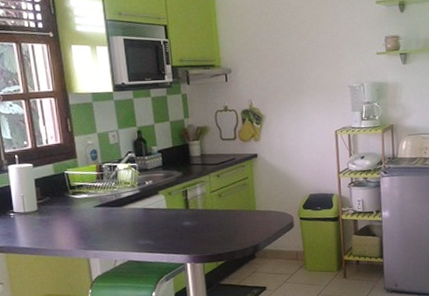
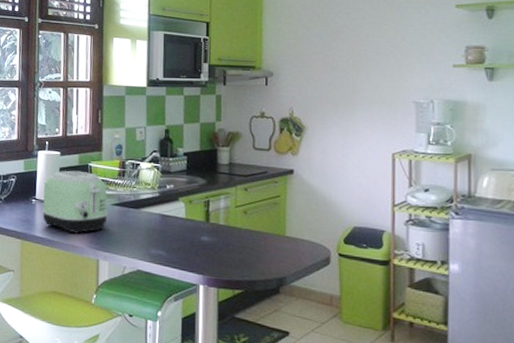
toaster: none [20,179,92,239] -> present [42,170,108,234]

